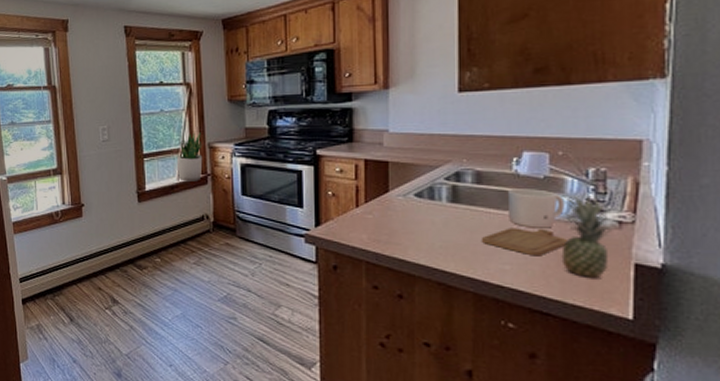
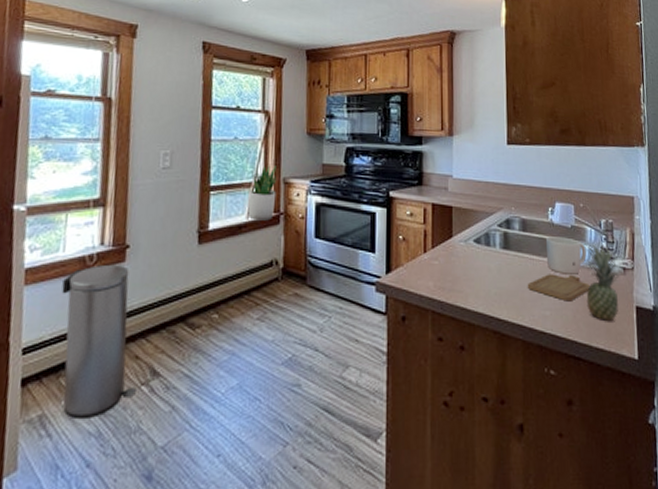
pedal bin: none [39,220,102,330] -> present [62,265,136,418]

